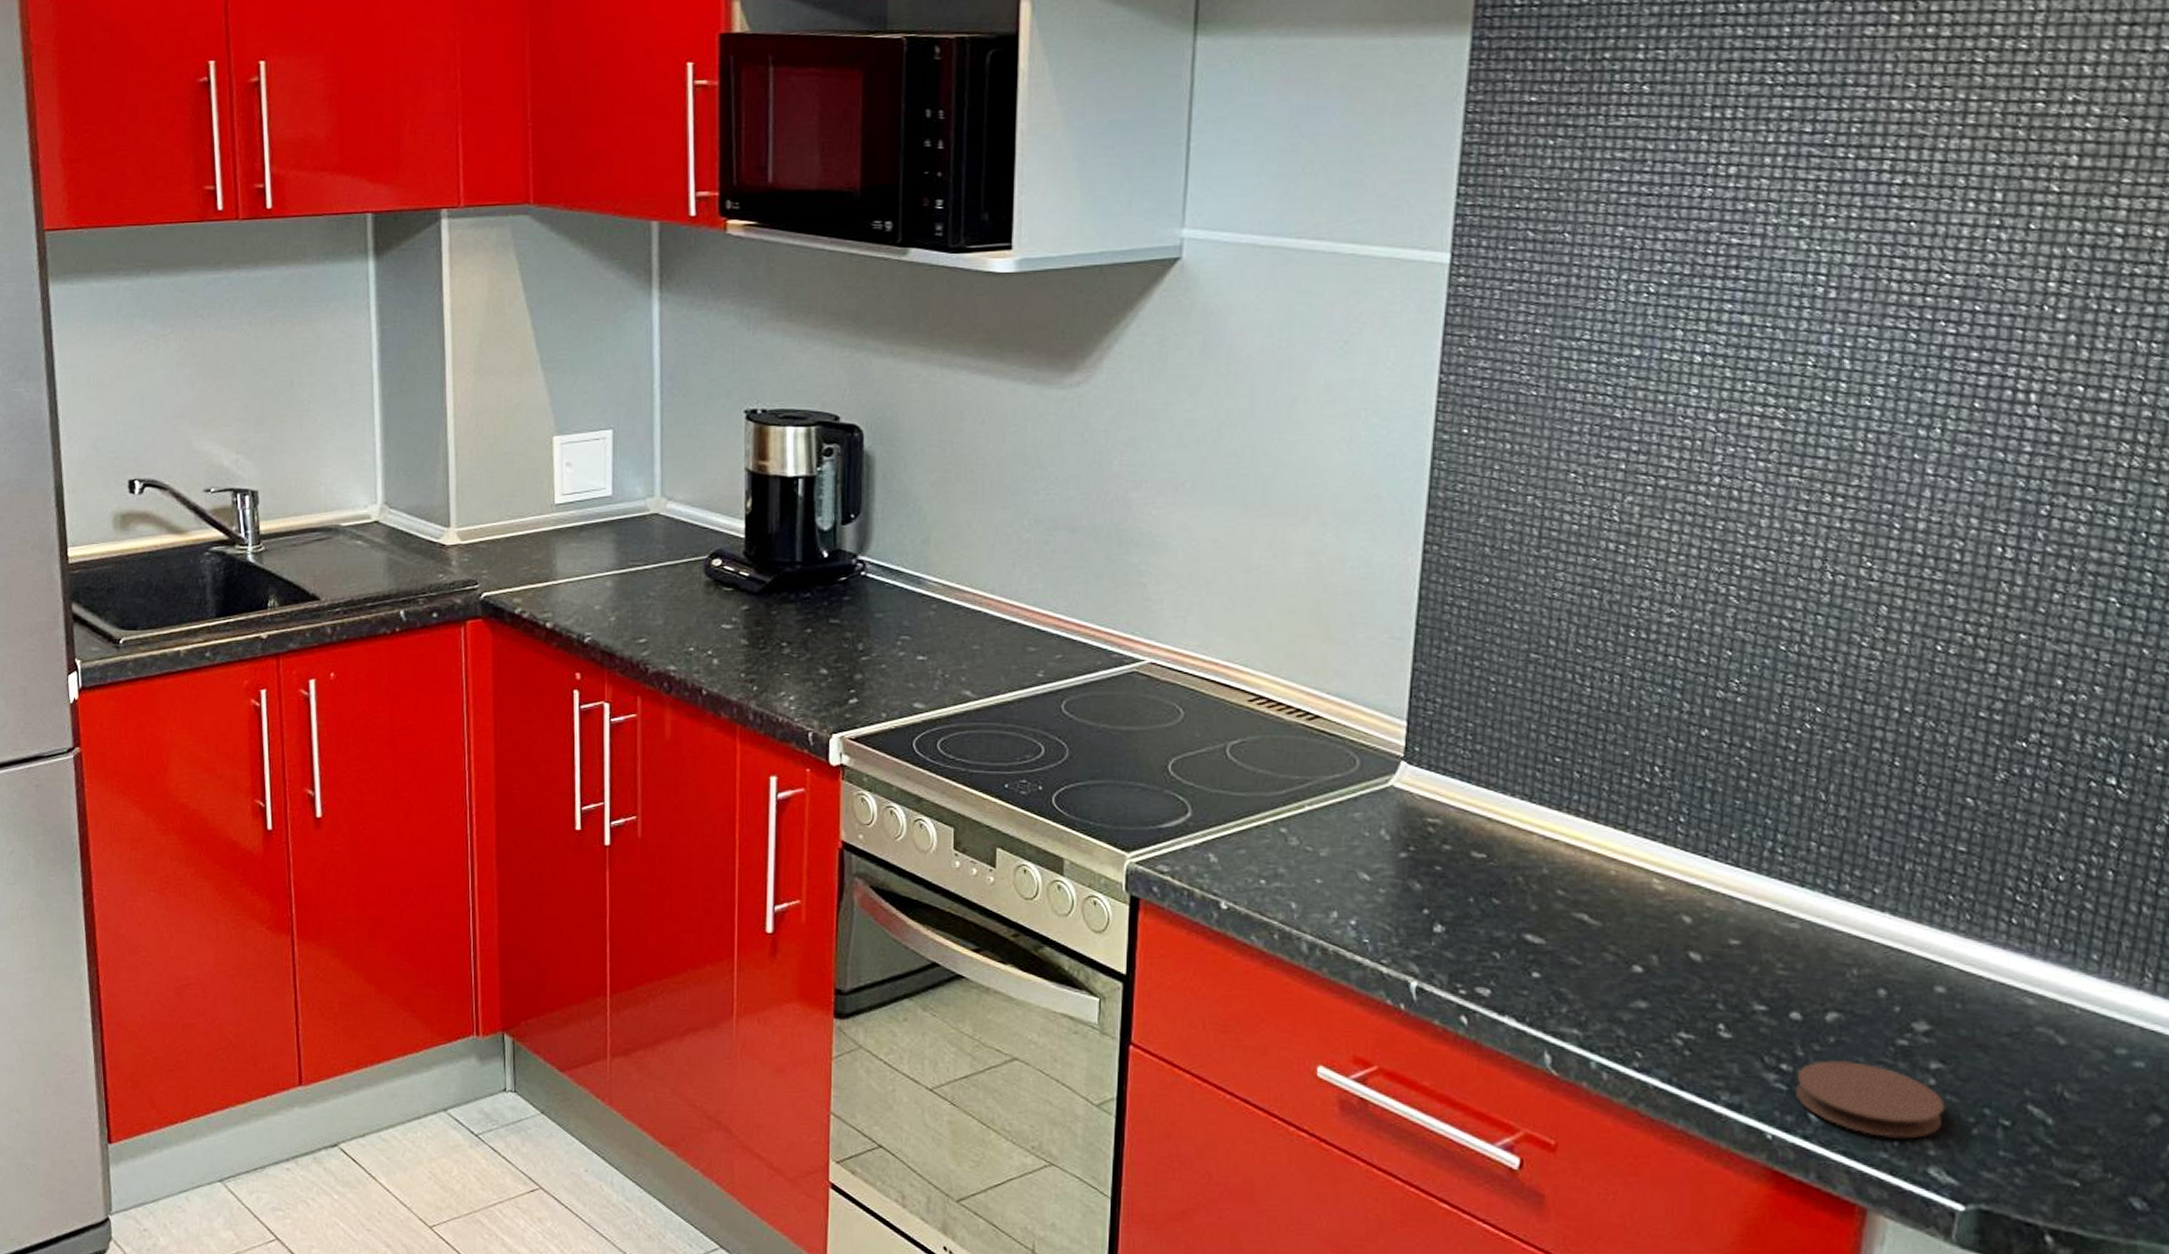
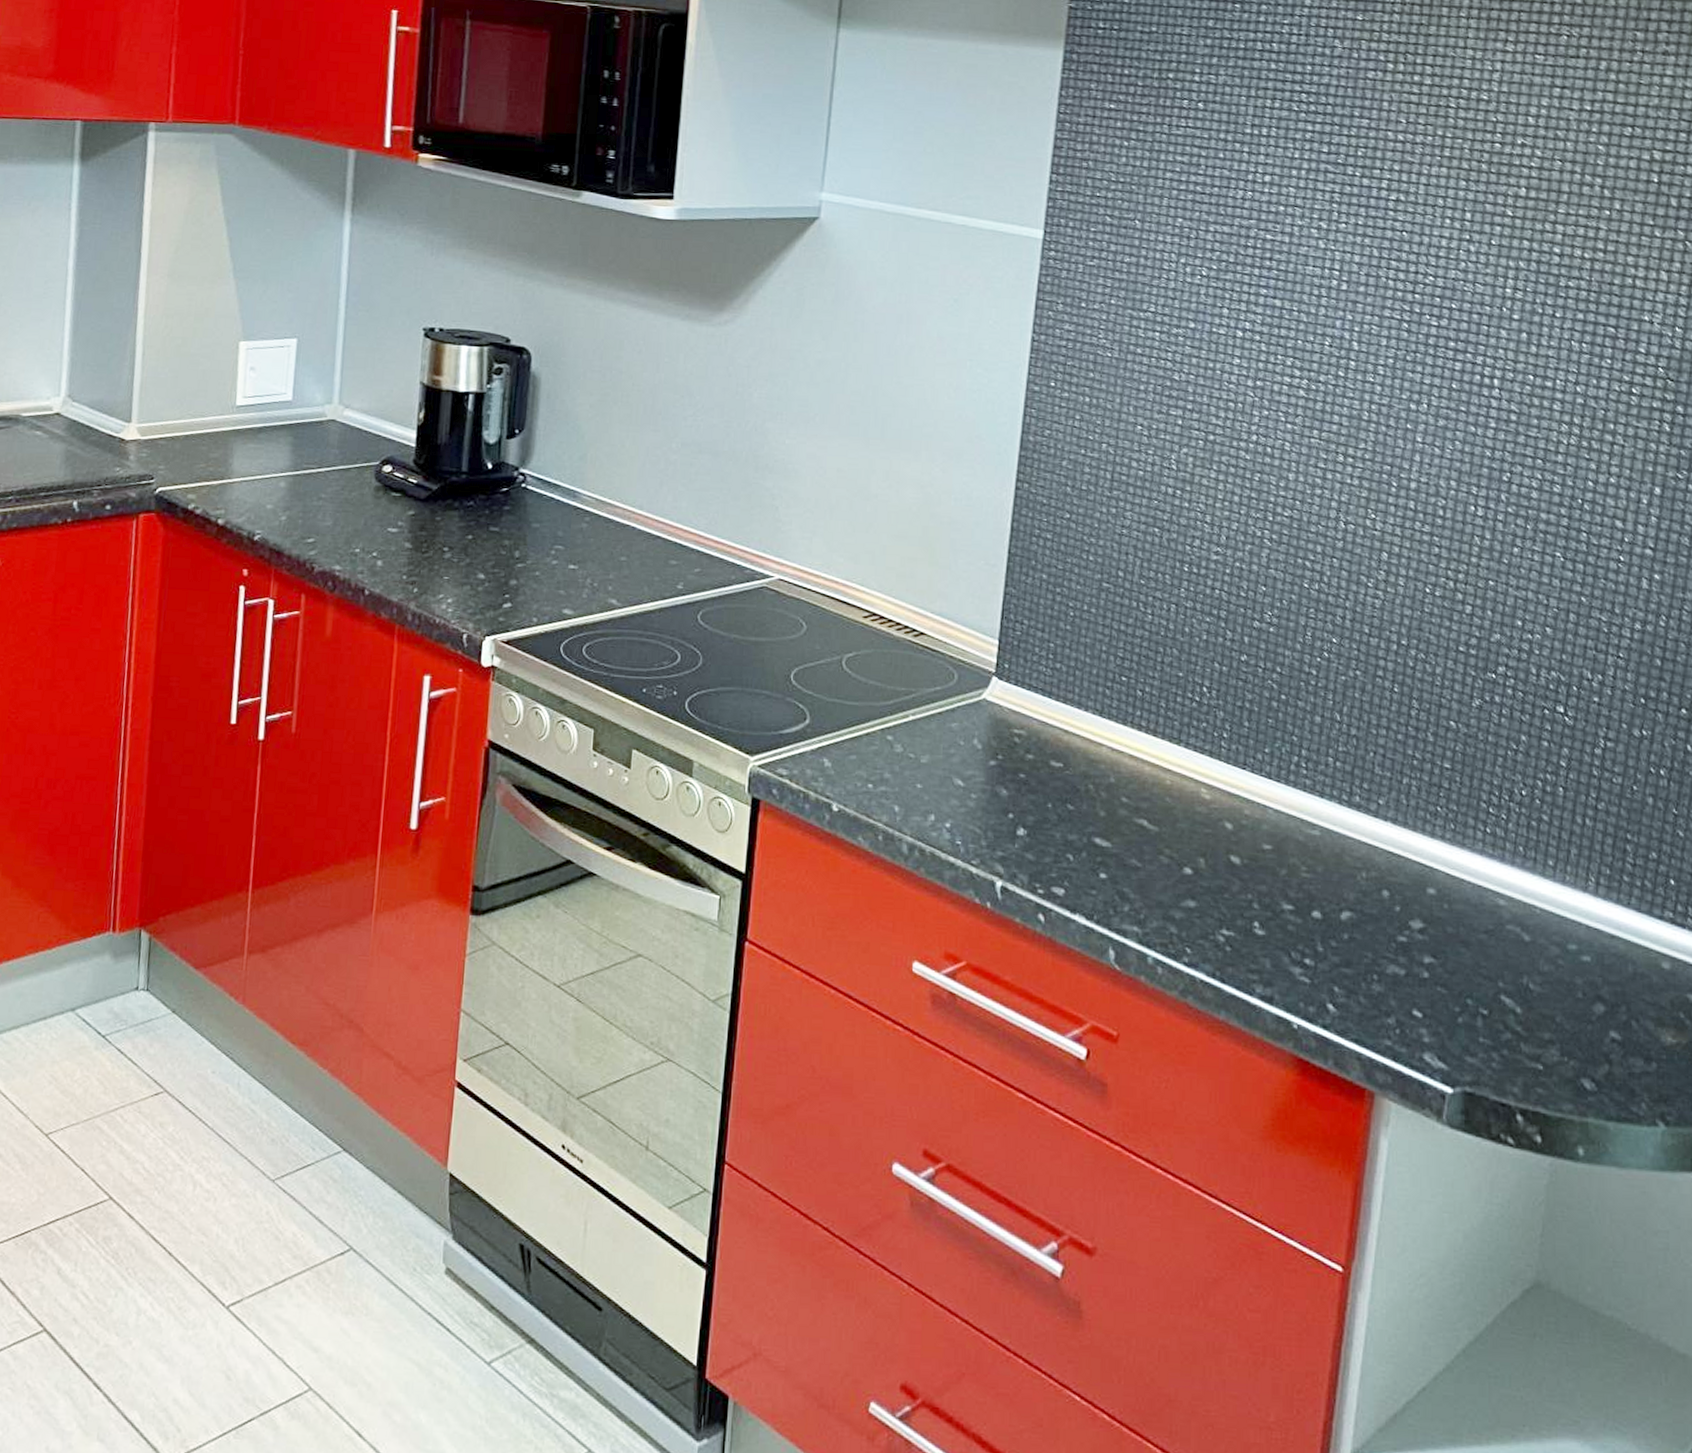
coaster: present [1796,1060,1945,1139] -> none [1317,955,1436,1027]

